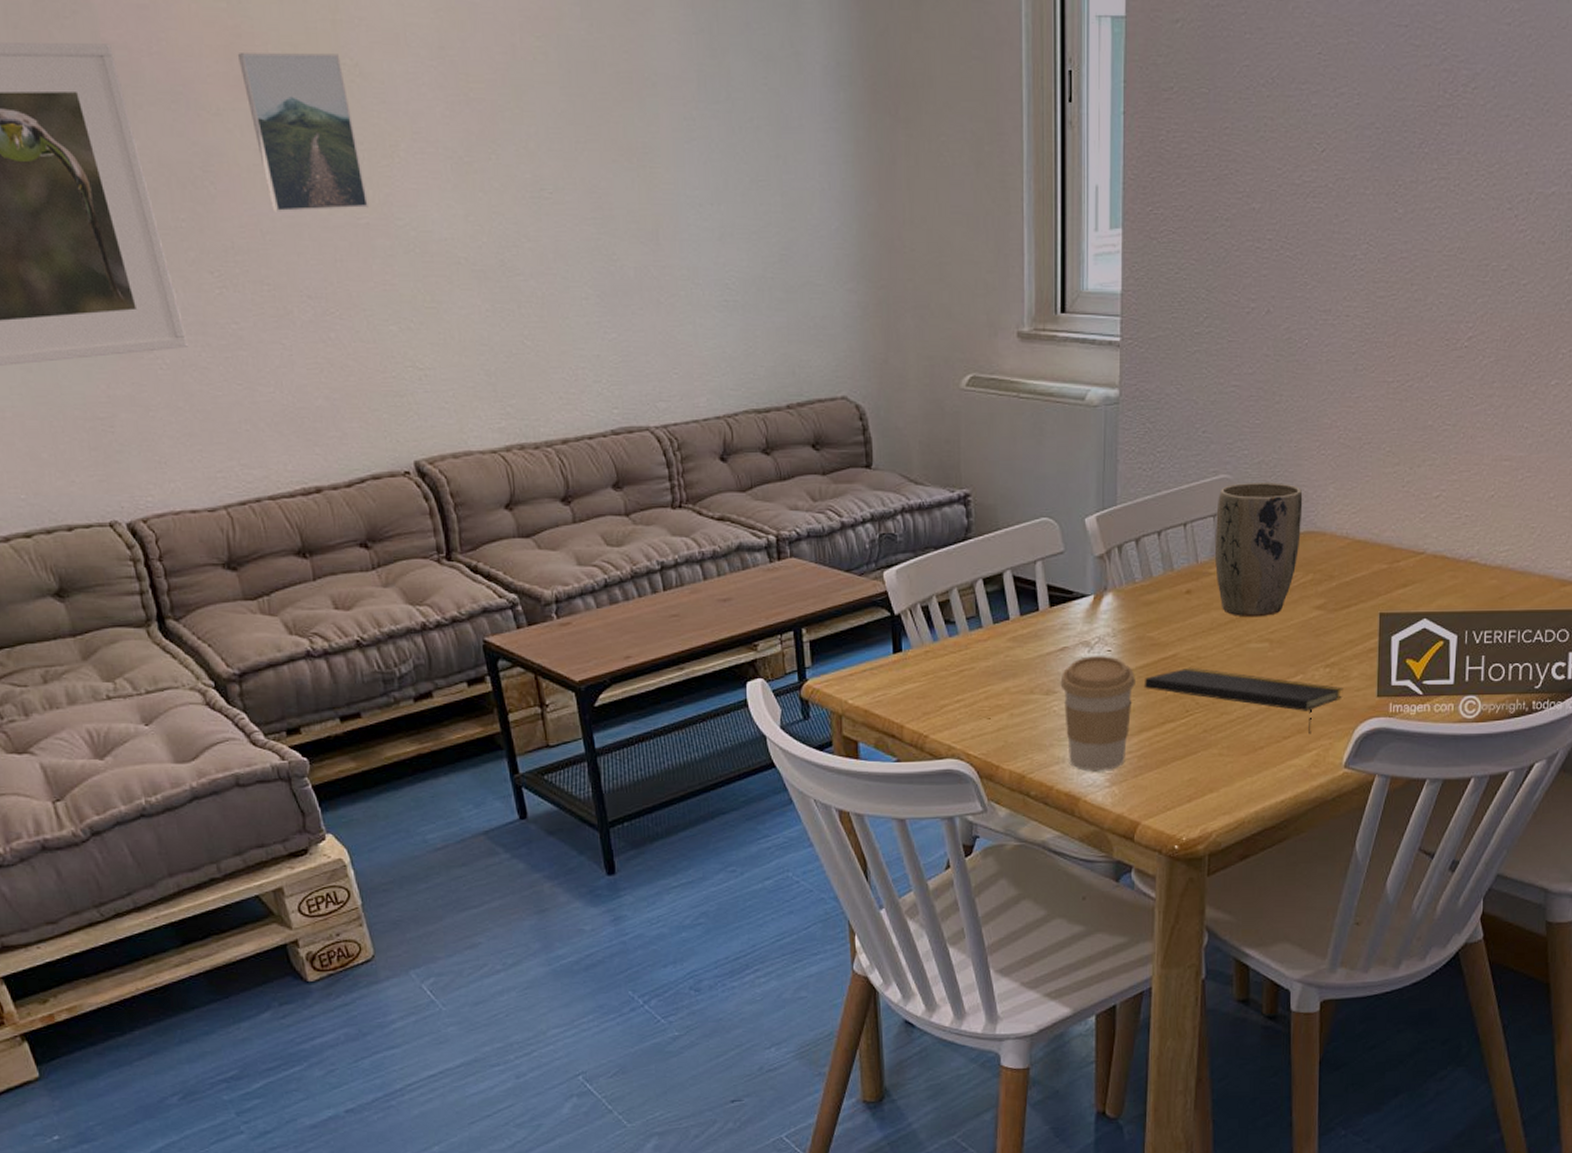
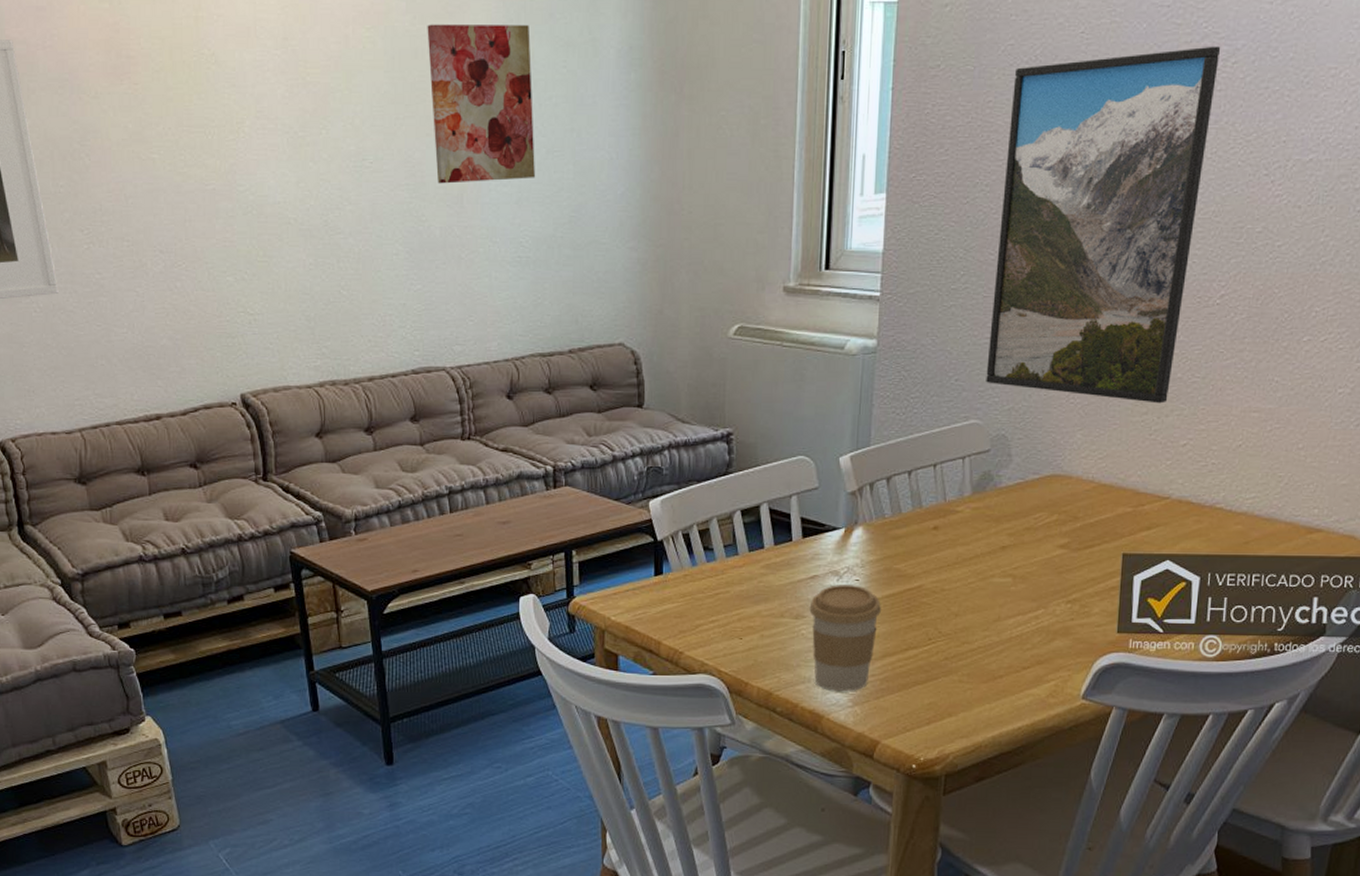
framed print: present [237,53,368,213] -> none [115,45,215,180]
wall art: none [606,33,738,217] -> present [427,24,535,184]
notepad: present [1144,667,1344,735] -> none [889,598,1084,666]
plant pot: present [1214,483,1303,618] -> none [962,428,1051,554]
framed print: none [1234,69,1461,453] -> present [986,46,1221,404]

